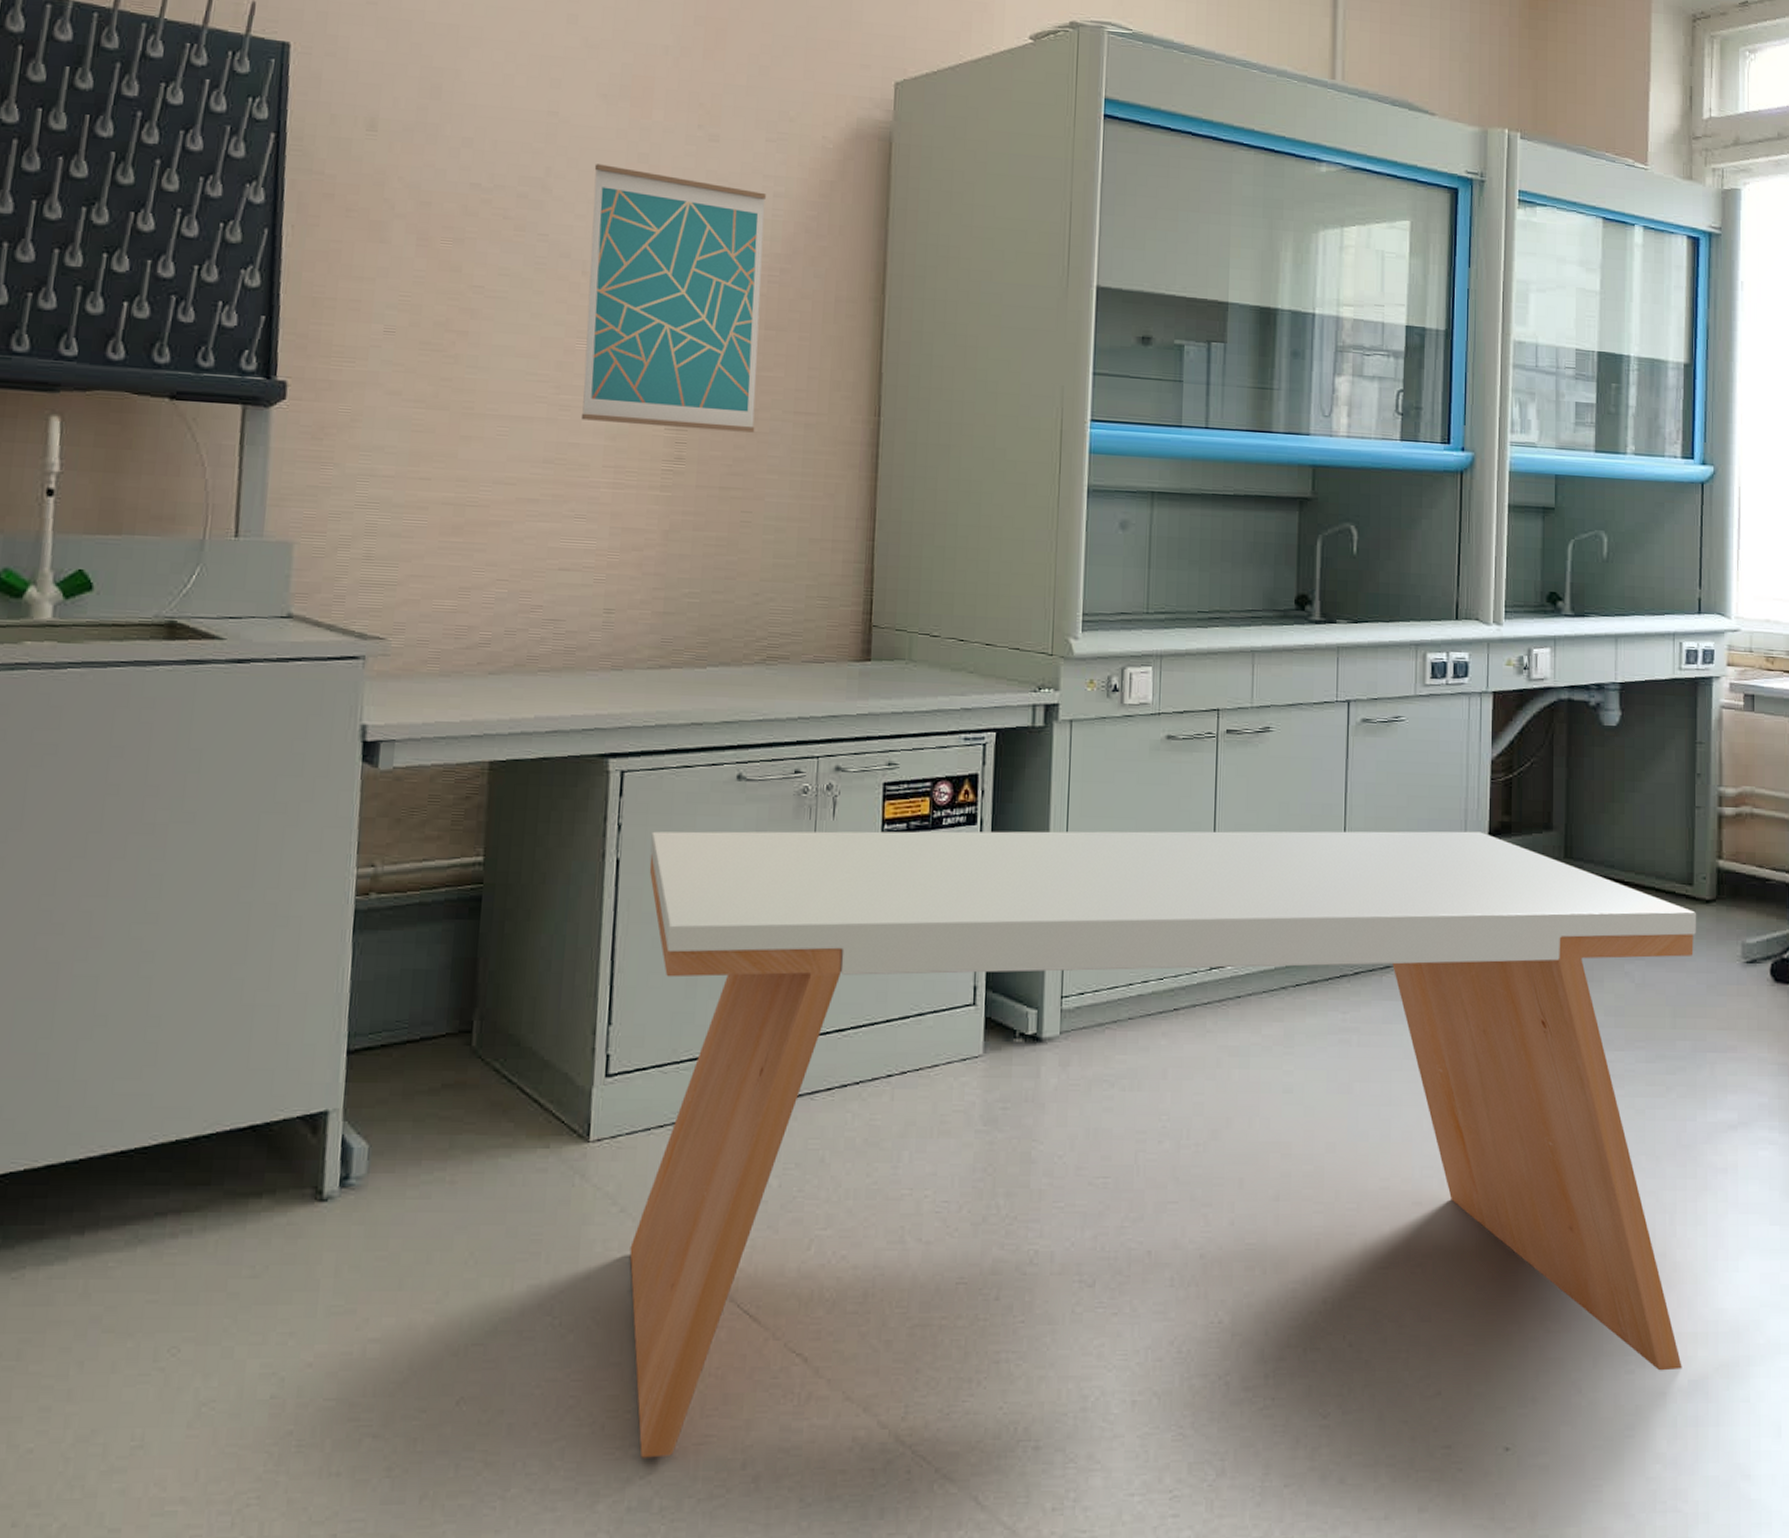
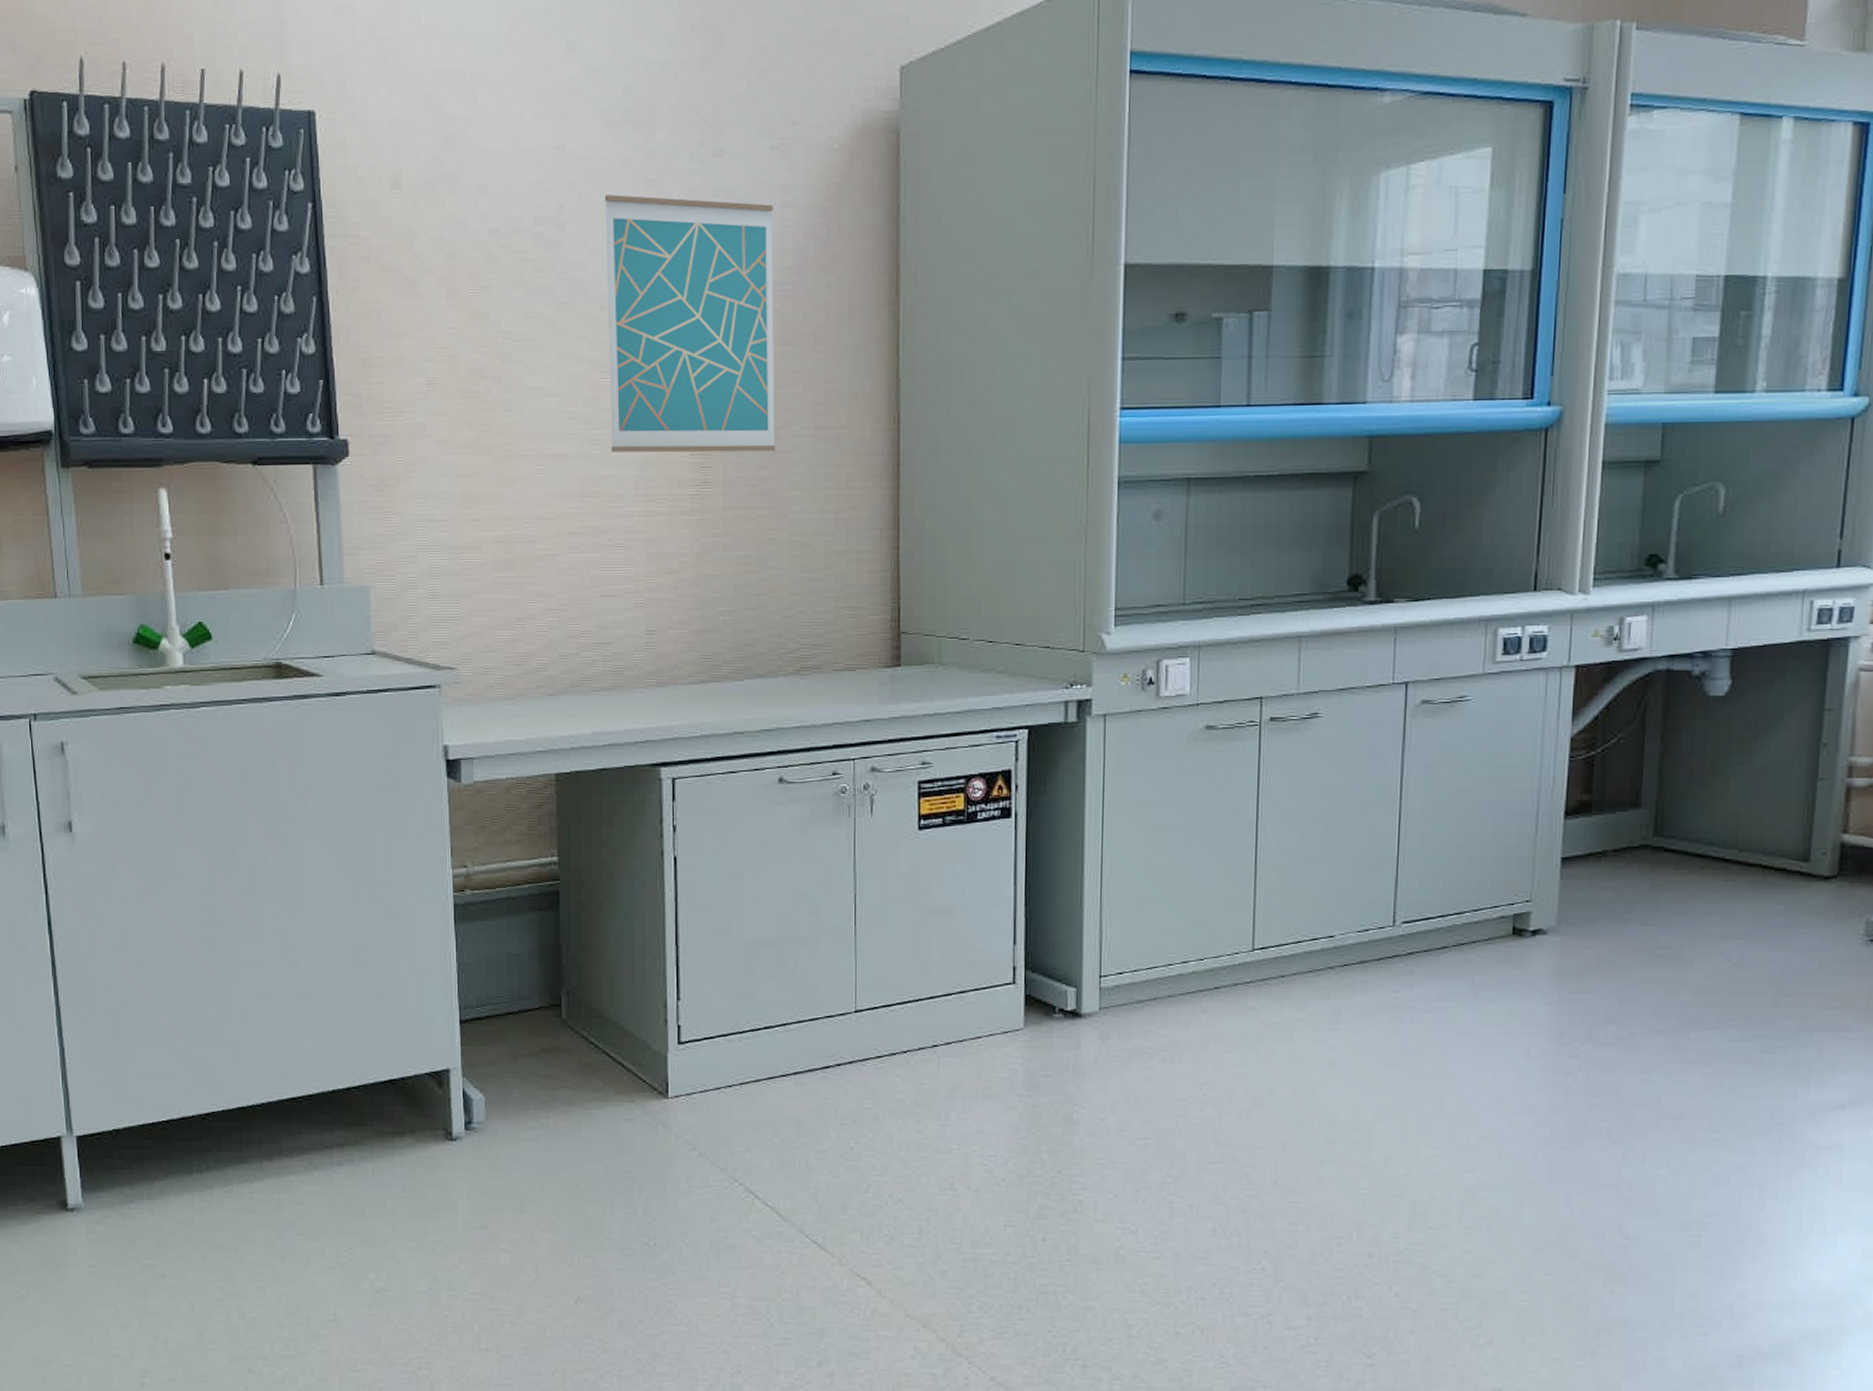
dining table: present [629,831,1697,1458] -> none [704,811,1812,1354]

